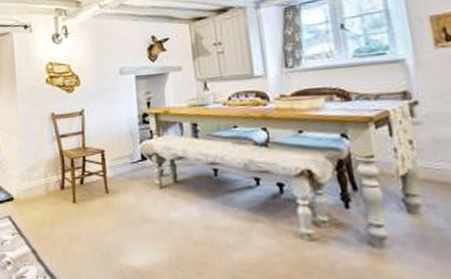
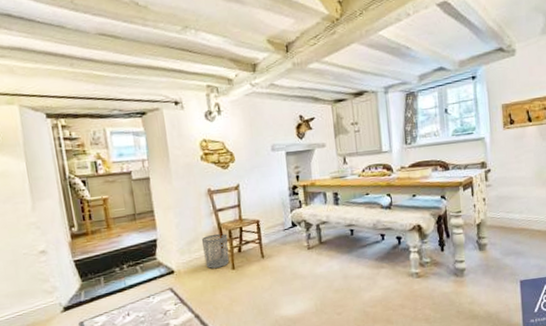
waste bin: none [43,161,71,199] -> present [202,233,230,269]

